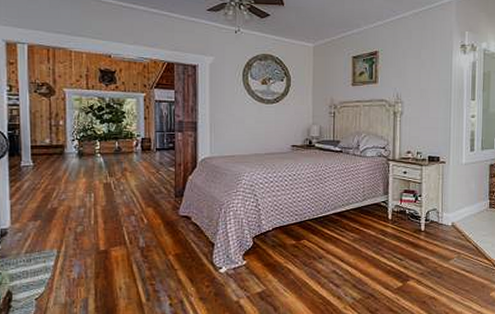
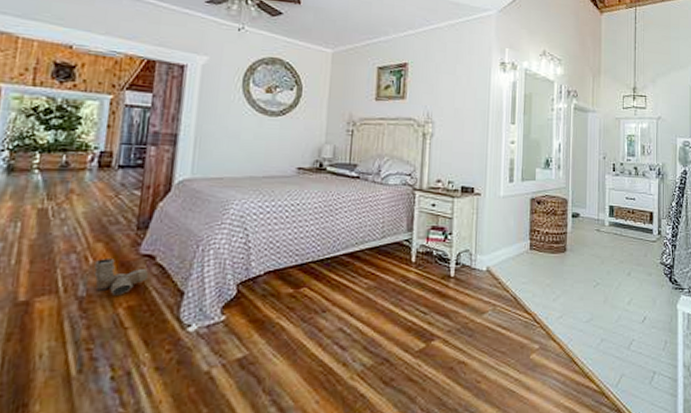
boots: none [149,219,188,246] -> present [94,259,149,295]

